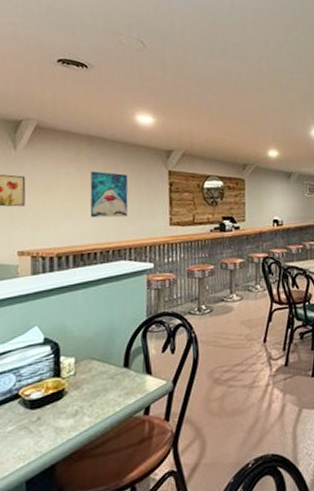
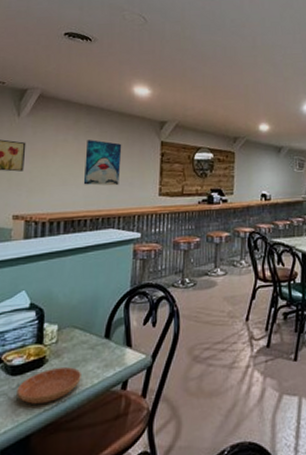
saucer: none [38,397,103,436] -> present [17,366,81,405]

